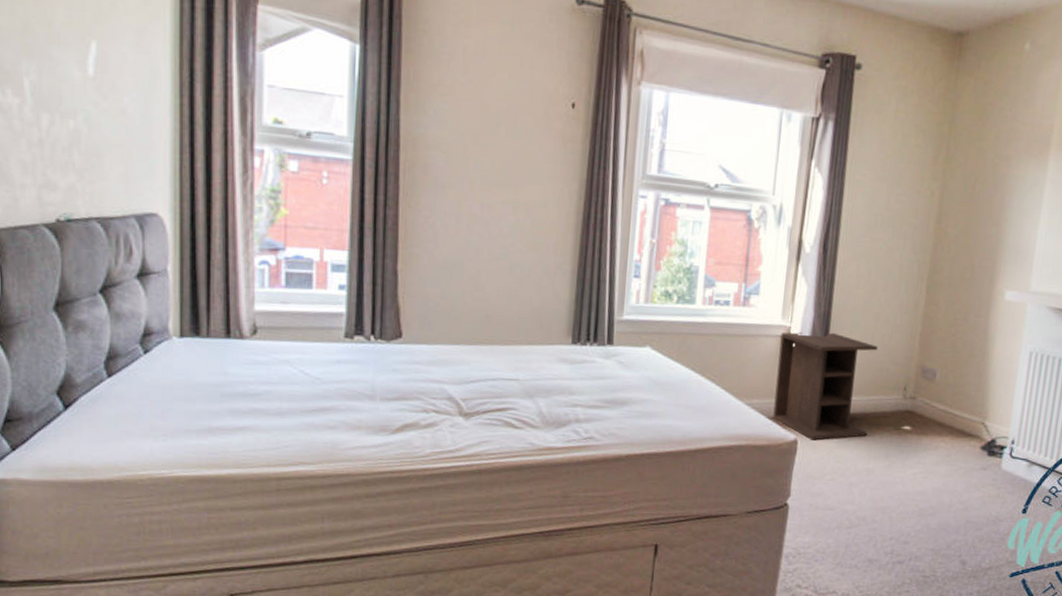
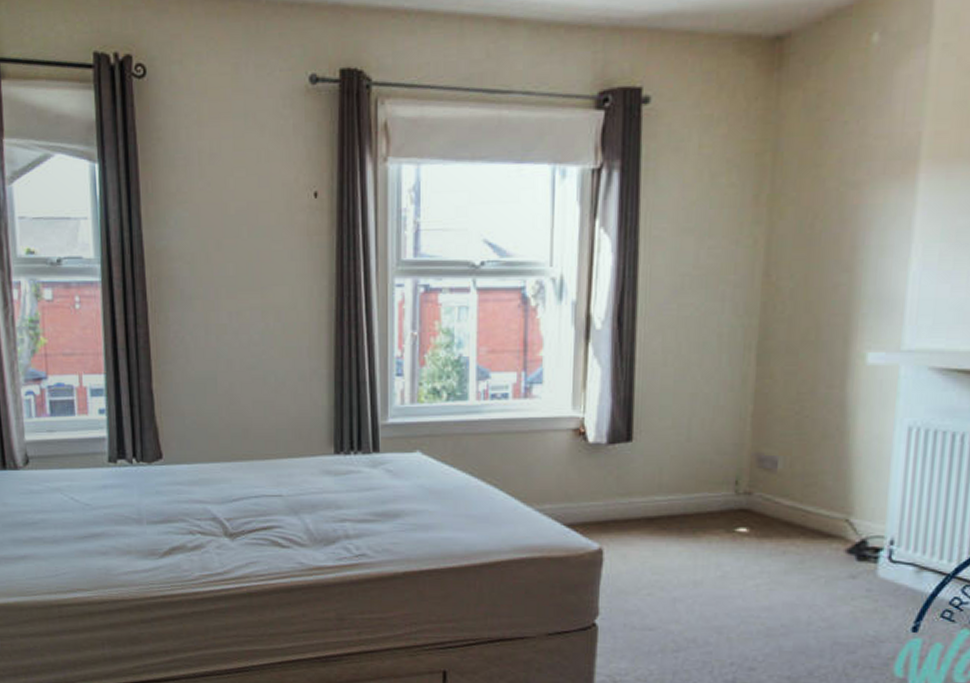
nightstand: present [773,332,879,440] -> none [570,421,698,549]

